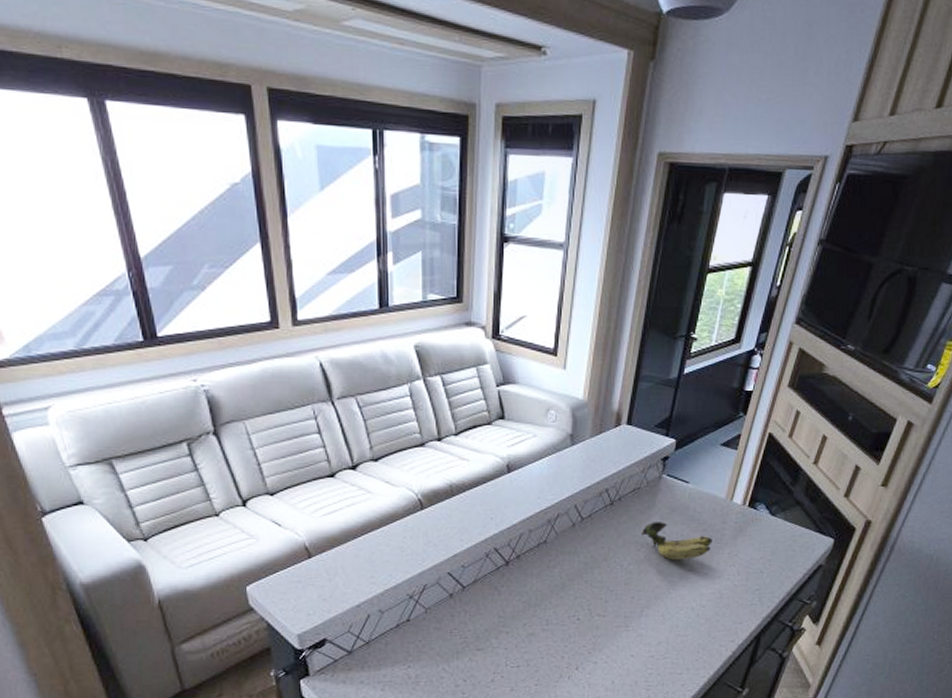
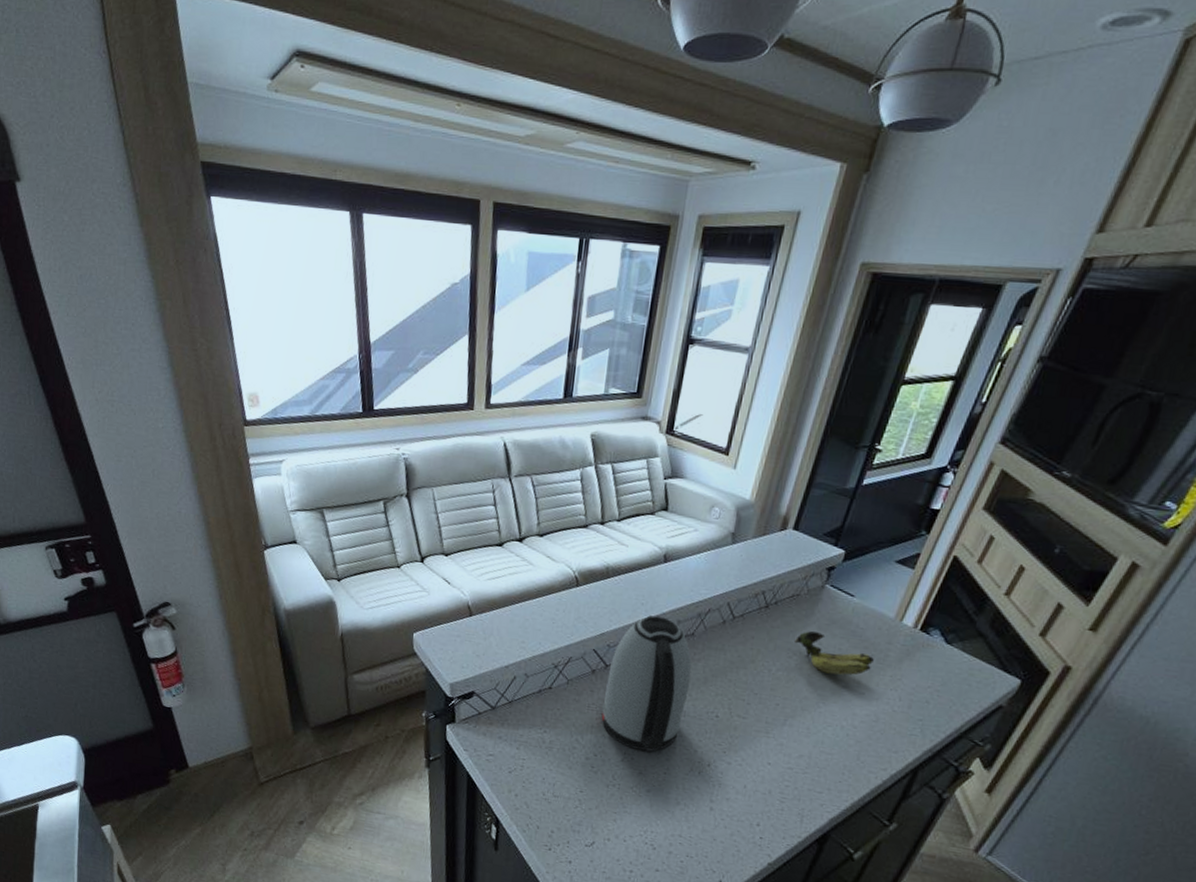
kettle: none [465,529,549,667] -> present [601,615,692,752]

